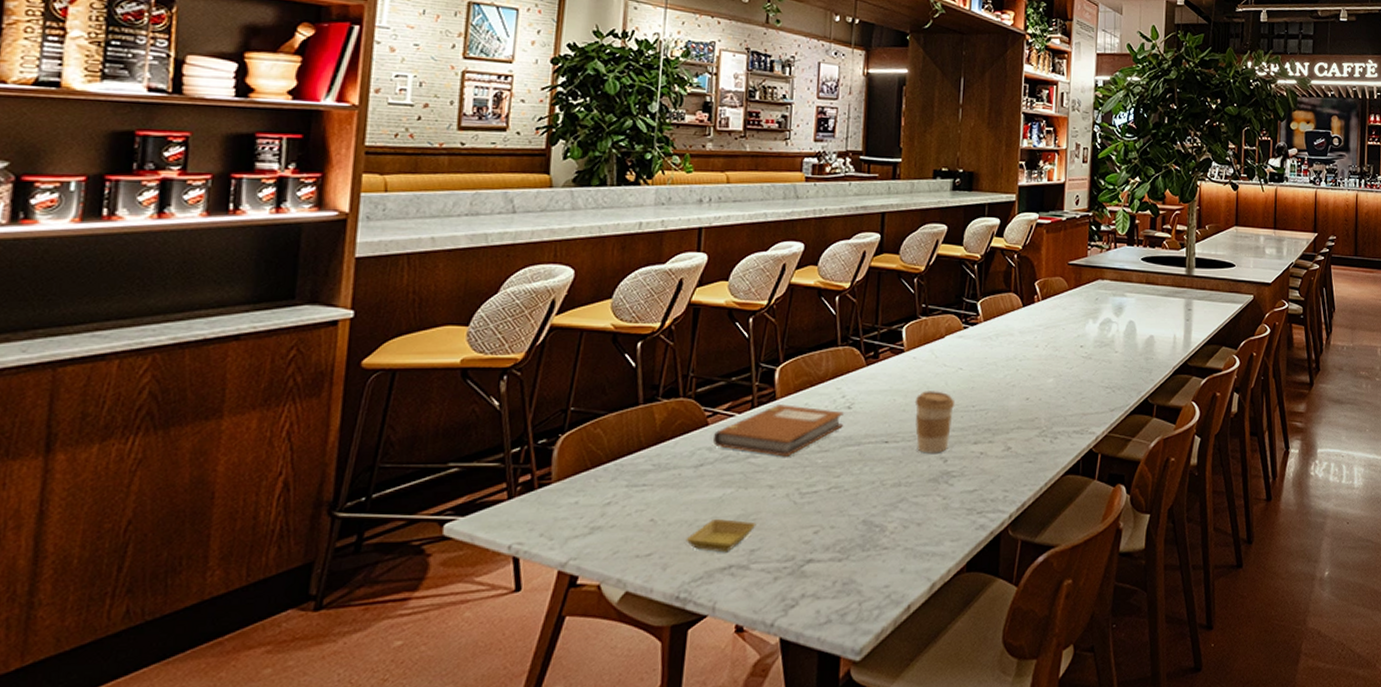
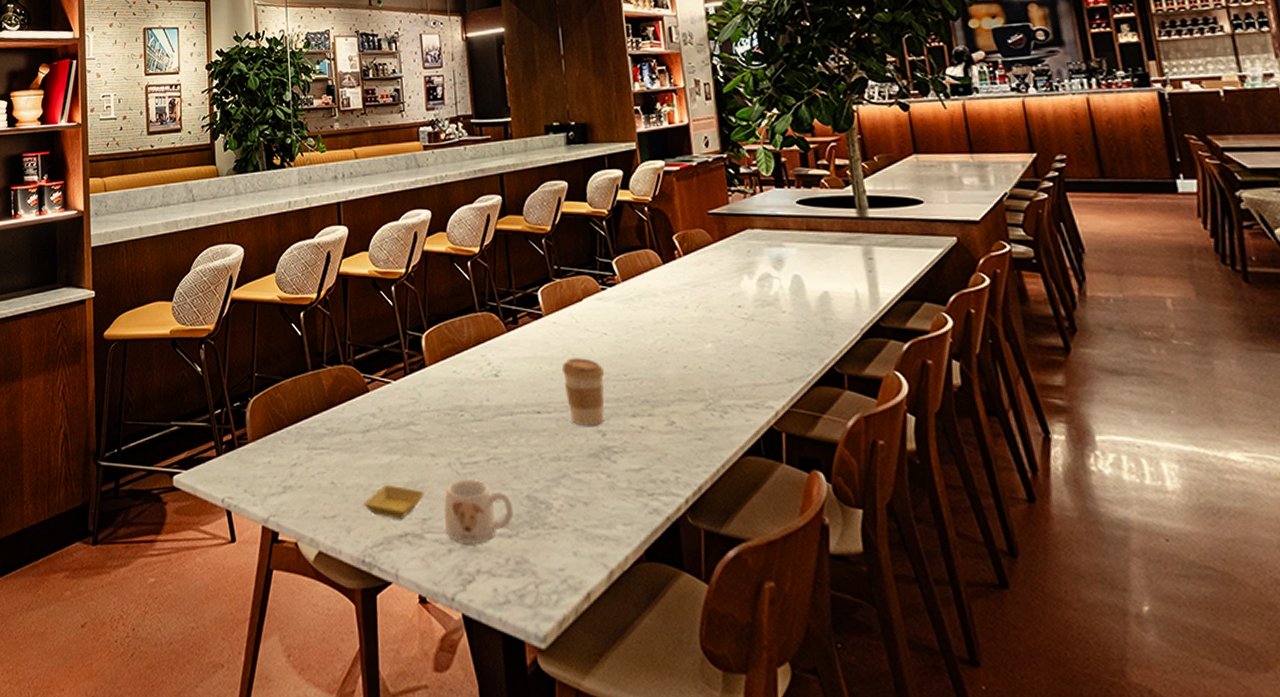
notebook: present [712,403,844,457] -> none [374,370,493,425]
mug: none [774,508,848,570] -> present [444,479,514,544]

